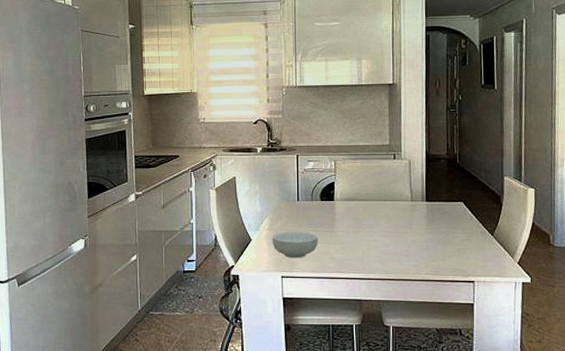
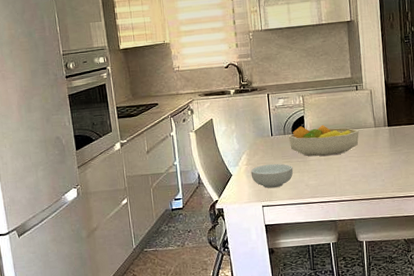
fruit bowl: none [316,193,394,228] -> present [288,125,359,157]

